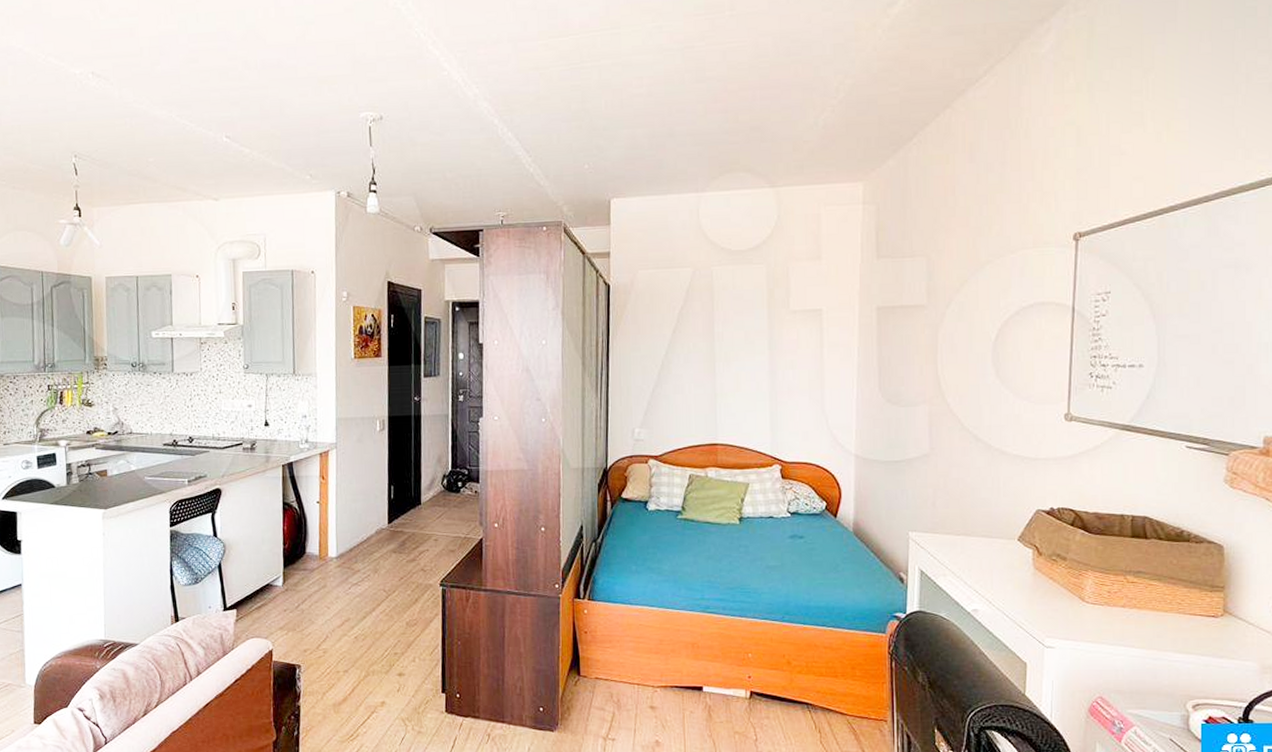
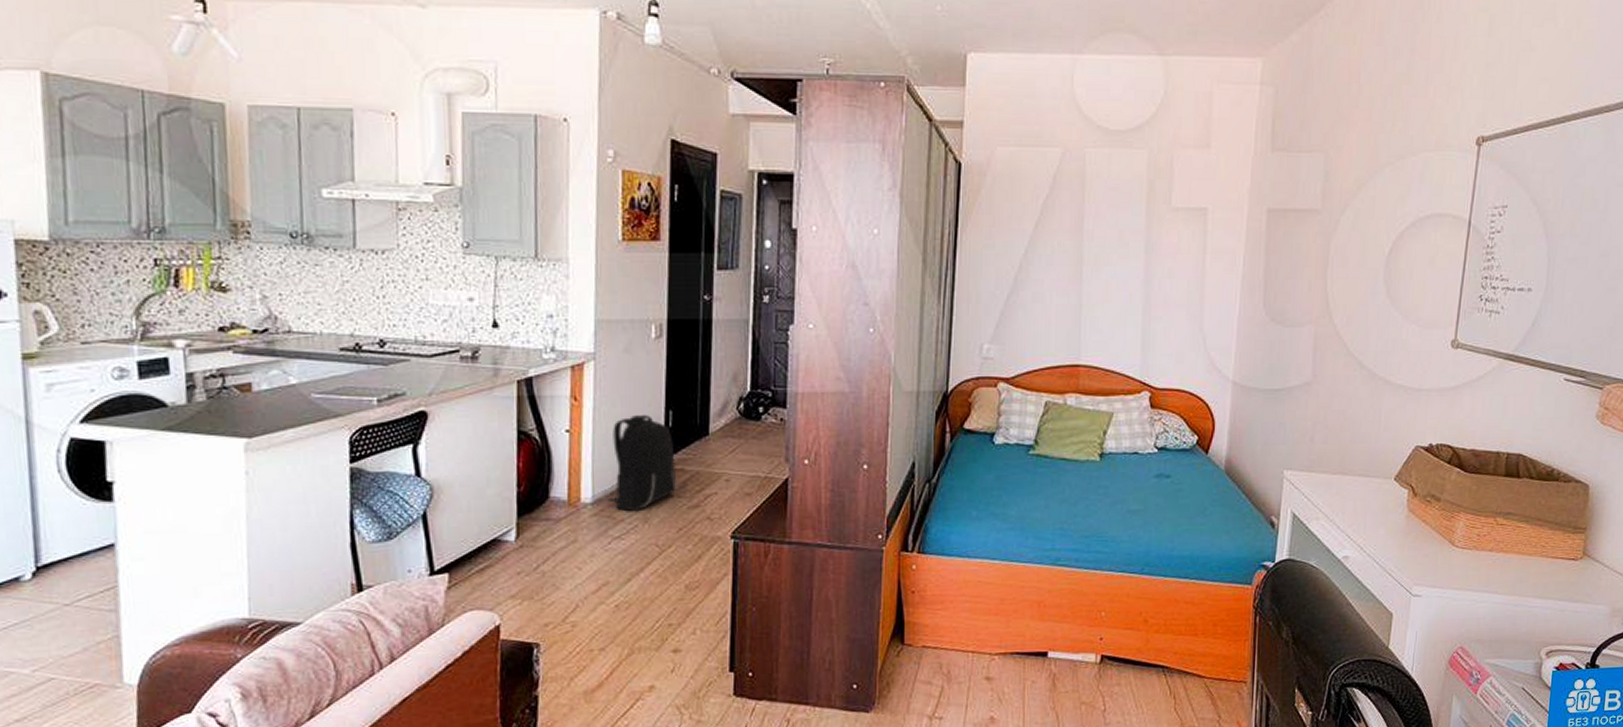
backpack: none [348,489,397,564] -> present [608,414,676,512]

